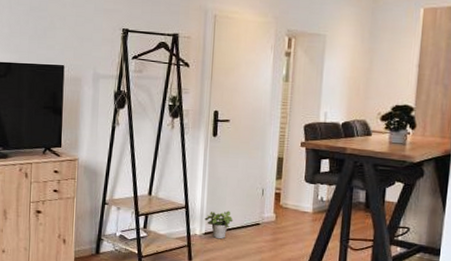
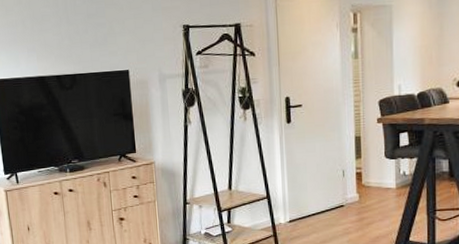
potted plant: present [204,210,233,239] -> none [287,196,317,226]

